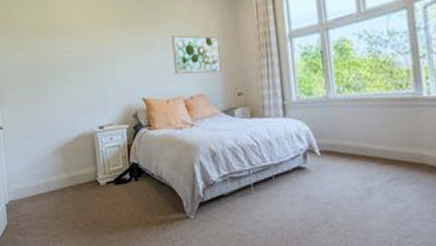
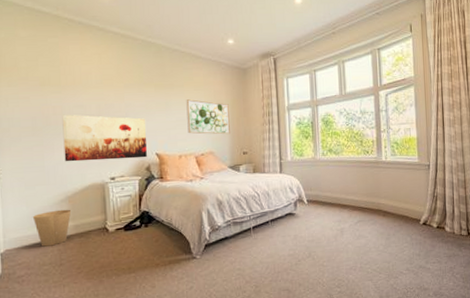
trash can: none [31,160,65,199] -> present [33,209,72,247]
wall art: none [52,60,134,111] -> present [62,114,147,162]

